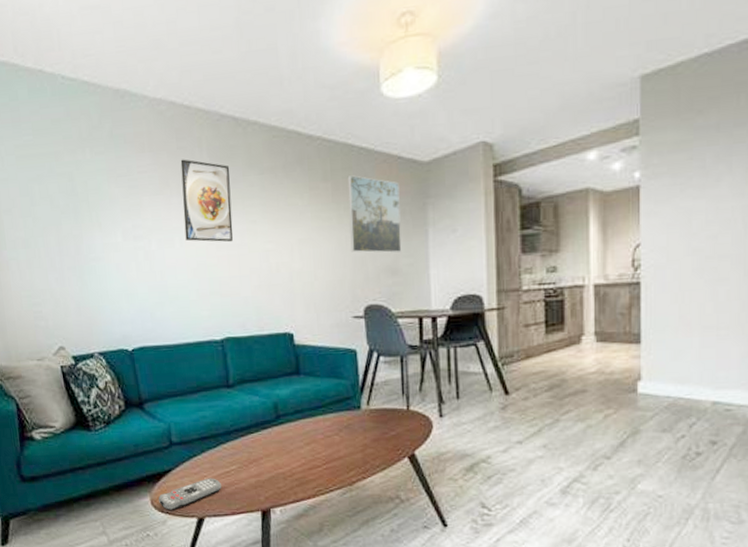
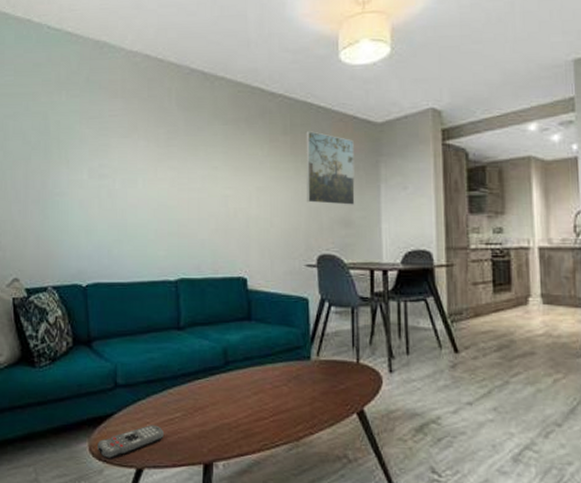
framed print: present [180,159,234,243] -> none [149,106,196,186]

